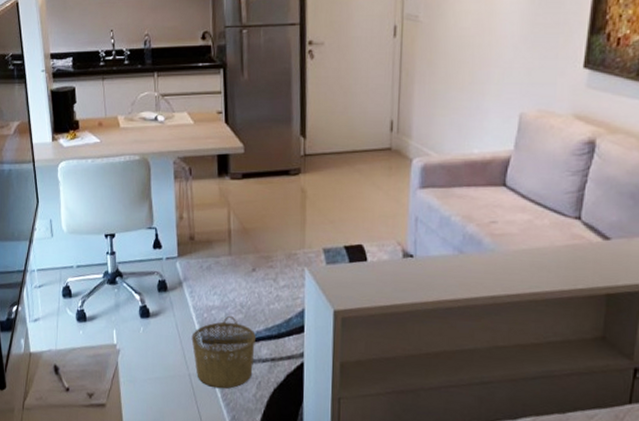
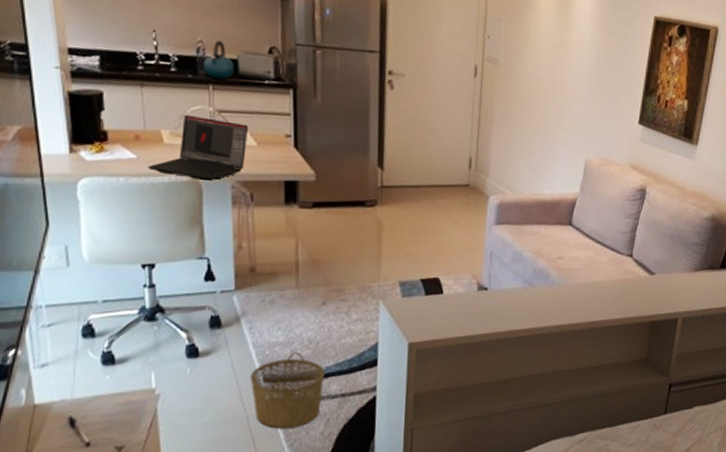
laptop: none [108,100,187,158] -> present [147,114,249,181]
kettle: none [149,32,175,66] -> present [202,41,235,79]
toaster: none [176,37,213,64] -> present [236,50,281,83]

